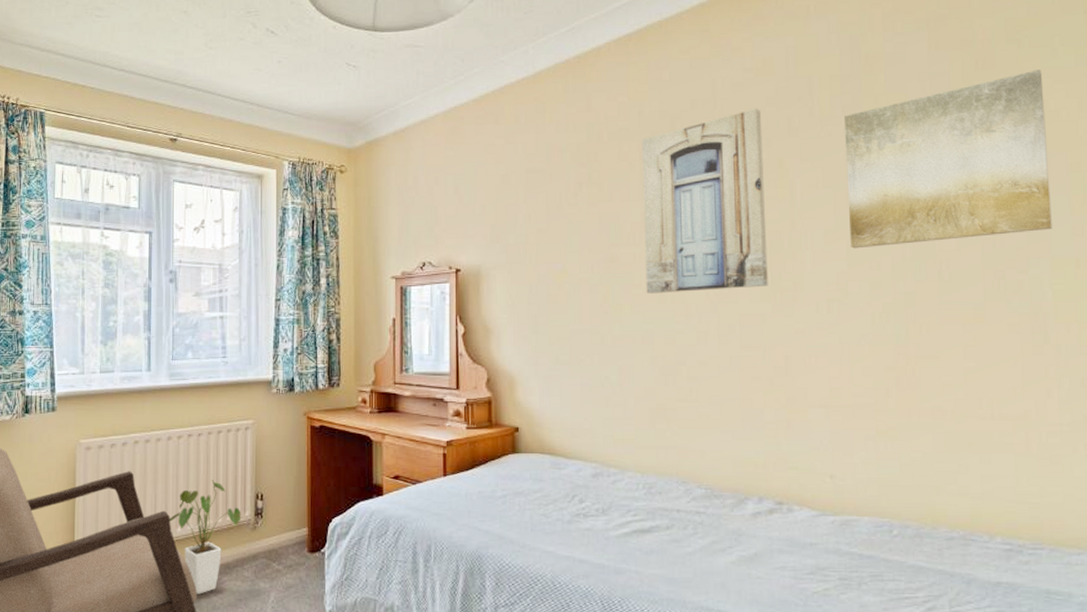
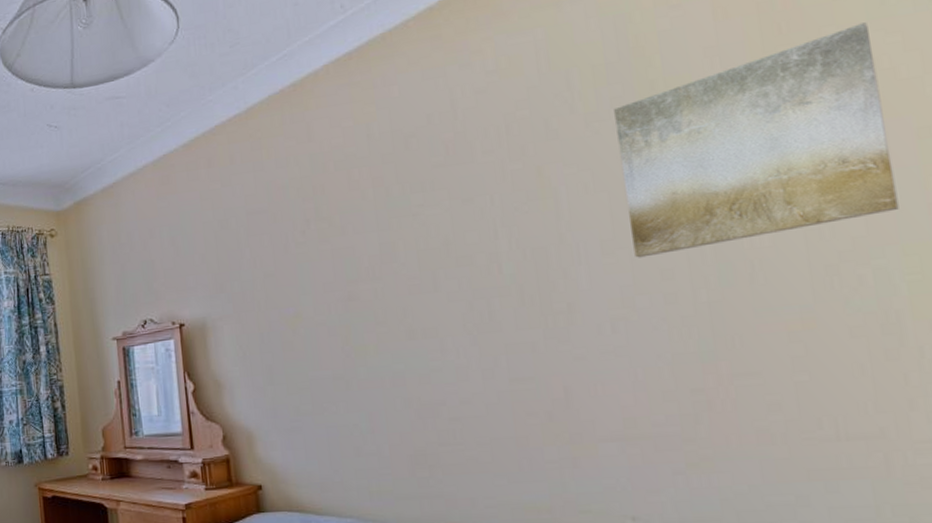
wall art: present [641,109,768,293] -> none [373,114,537,331]

